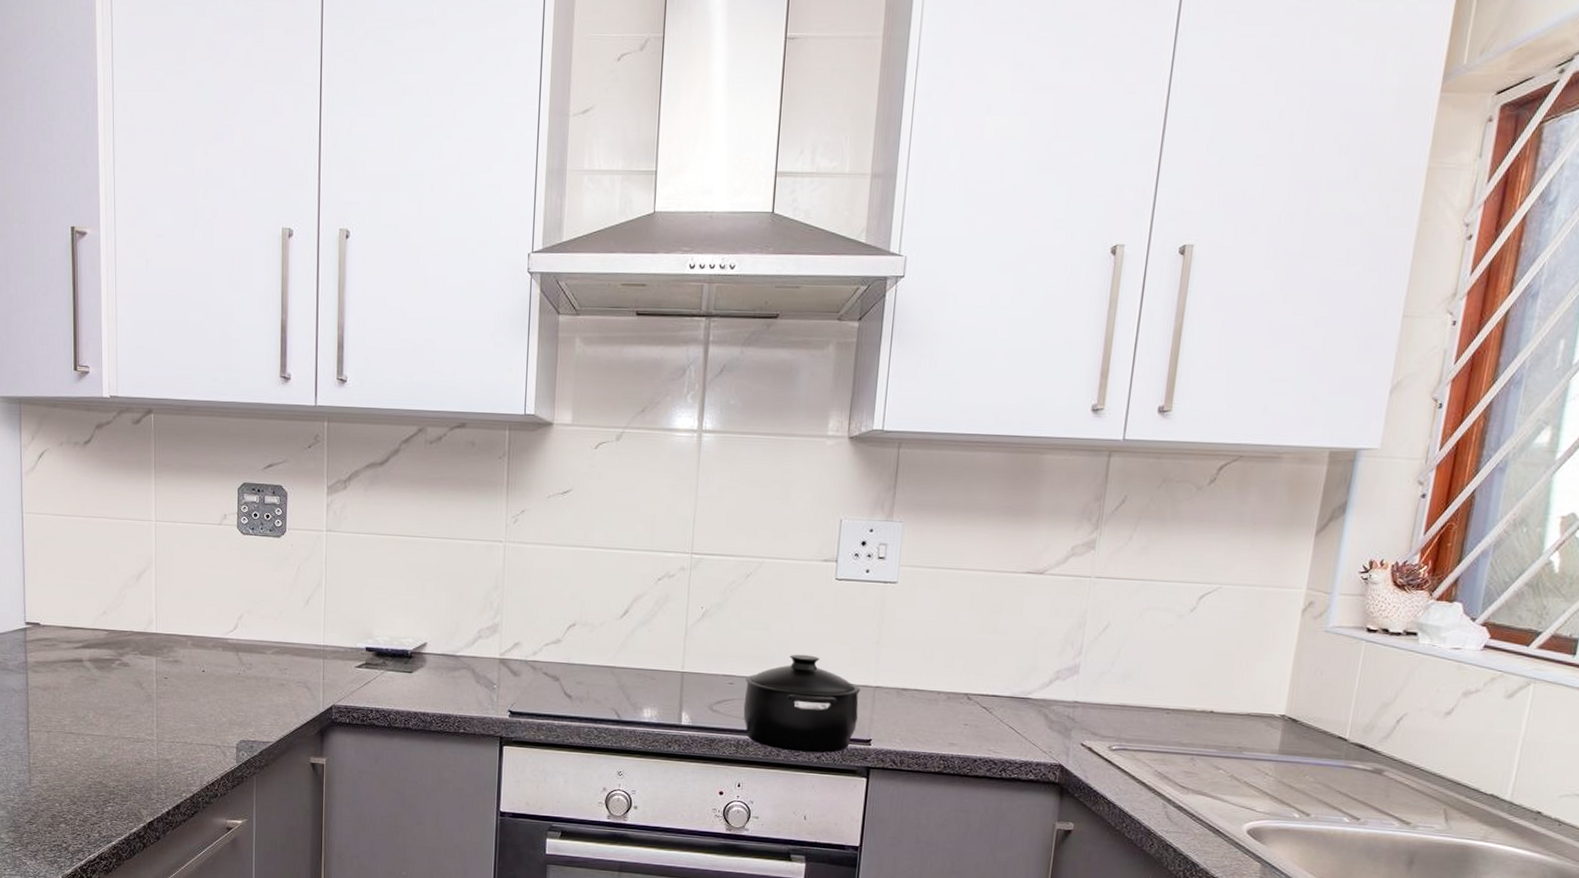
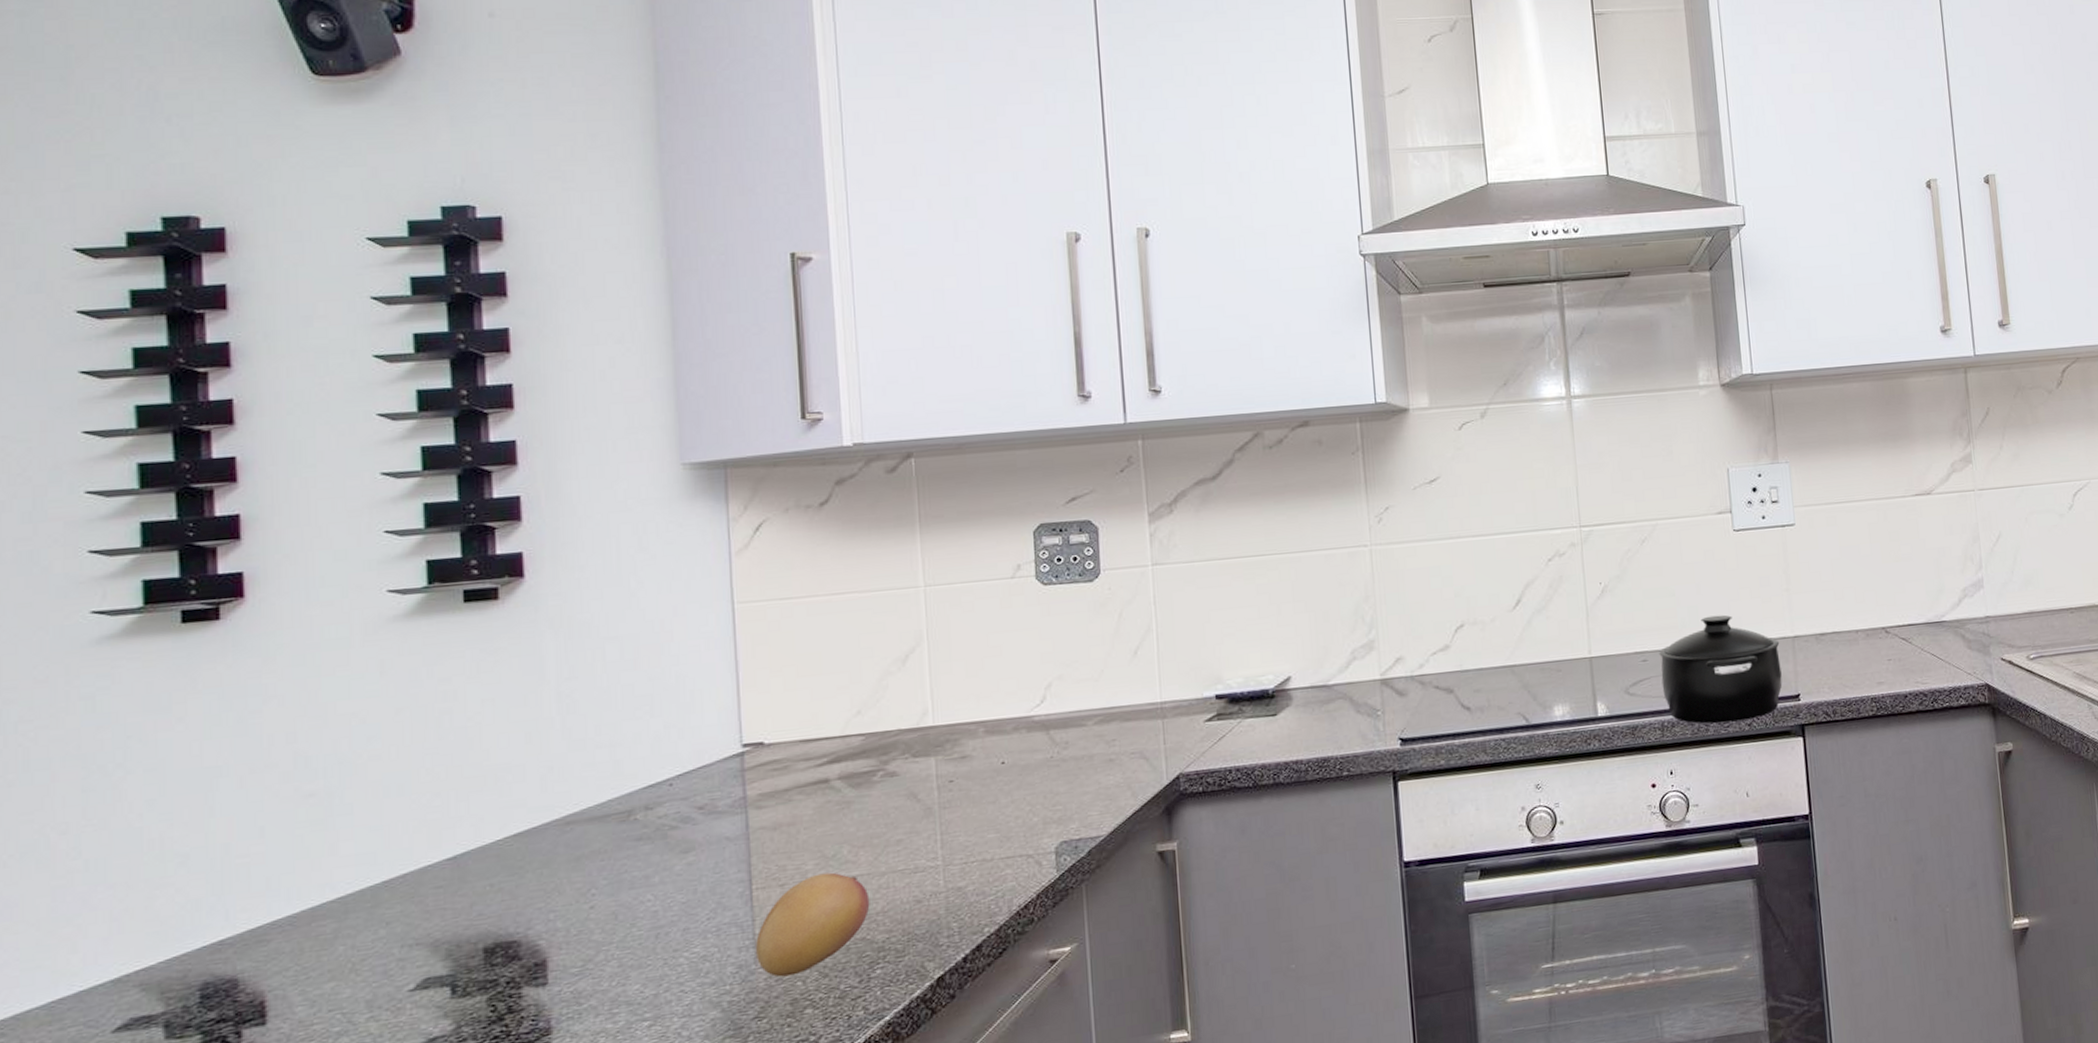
fruit: none [30,728,106,798] -> present [756,872,870,978]

